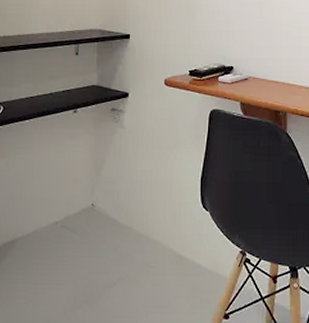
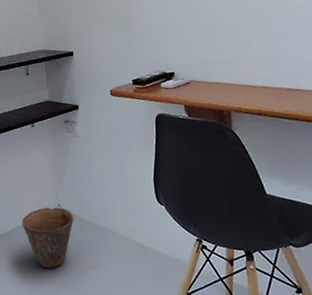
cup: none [47,206,109,280] -> present [21,207,74,269]

